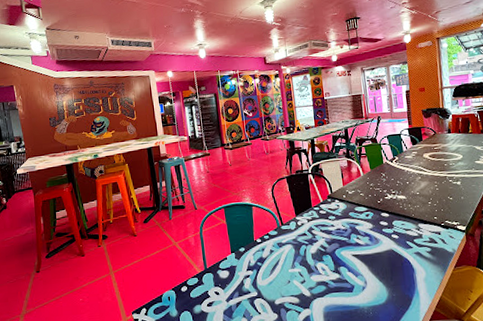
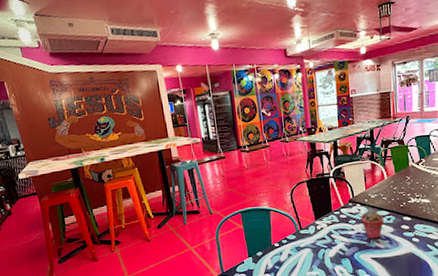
potted succulent: none [339,206,363,236] -> present [360,210,384,239]

